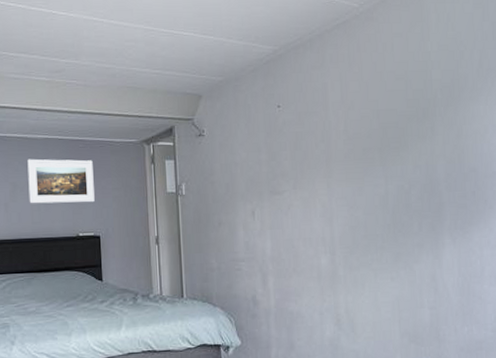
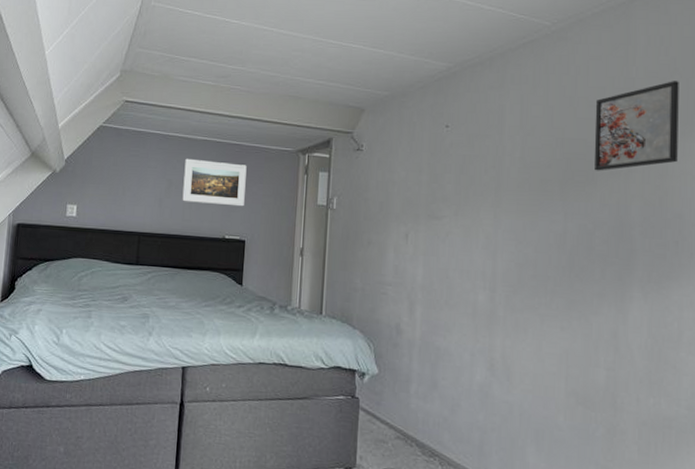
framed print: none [401,52,469,137] -> present [593,81,679,171]

